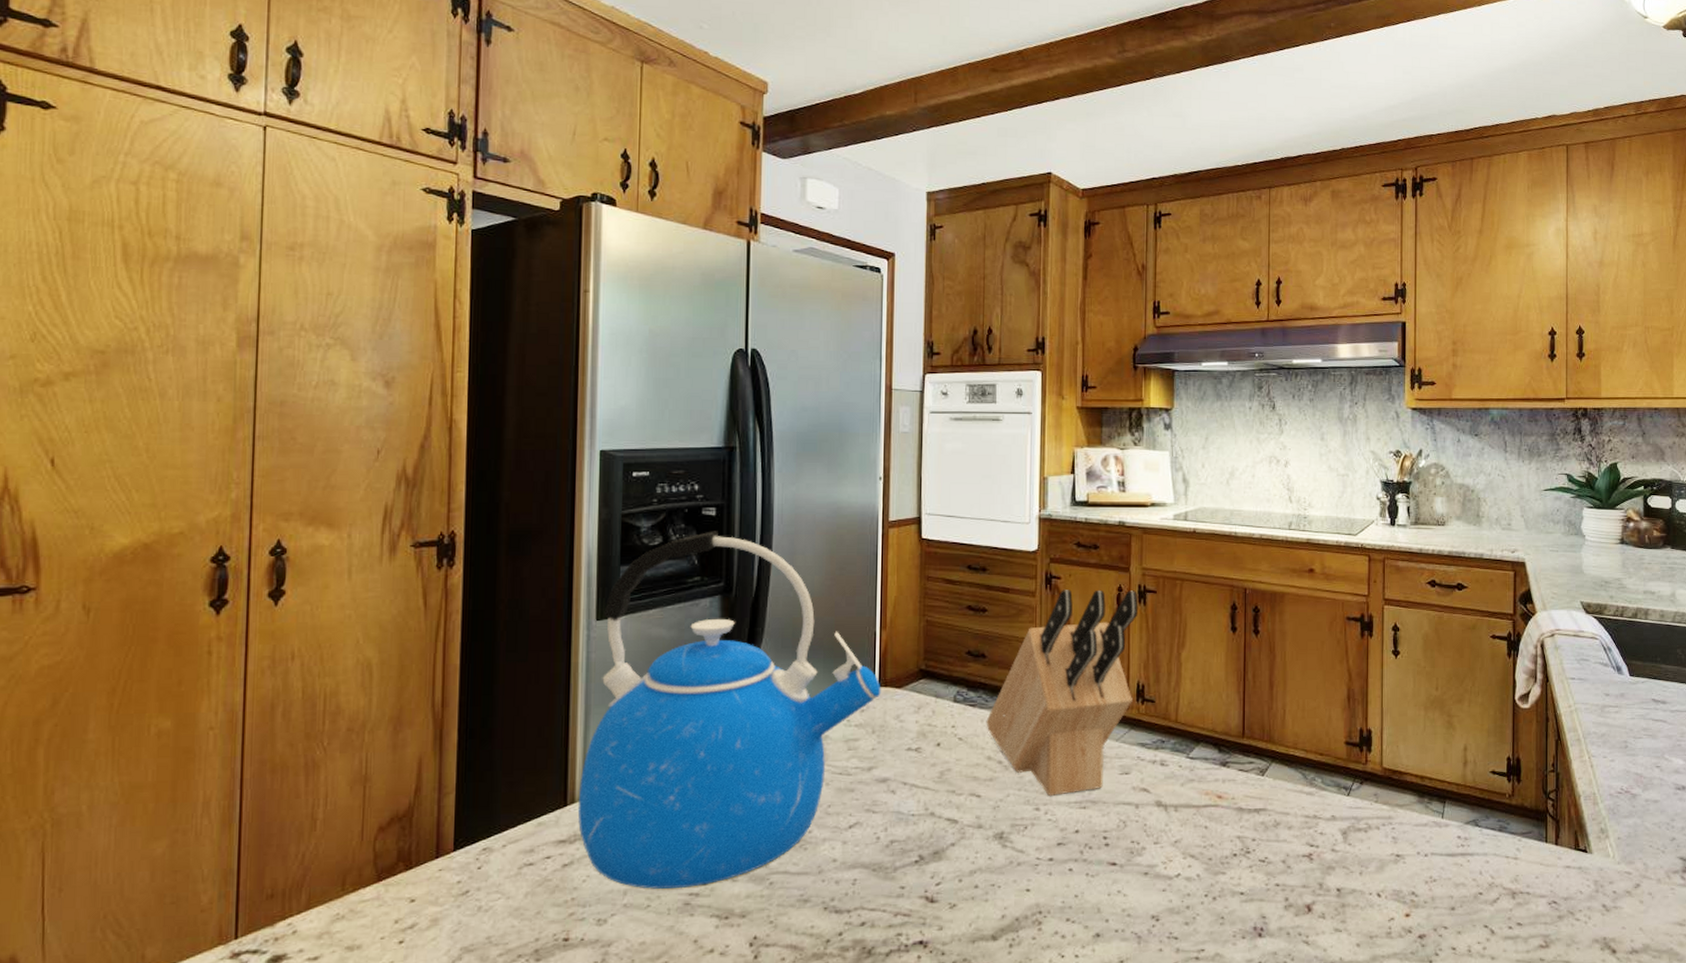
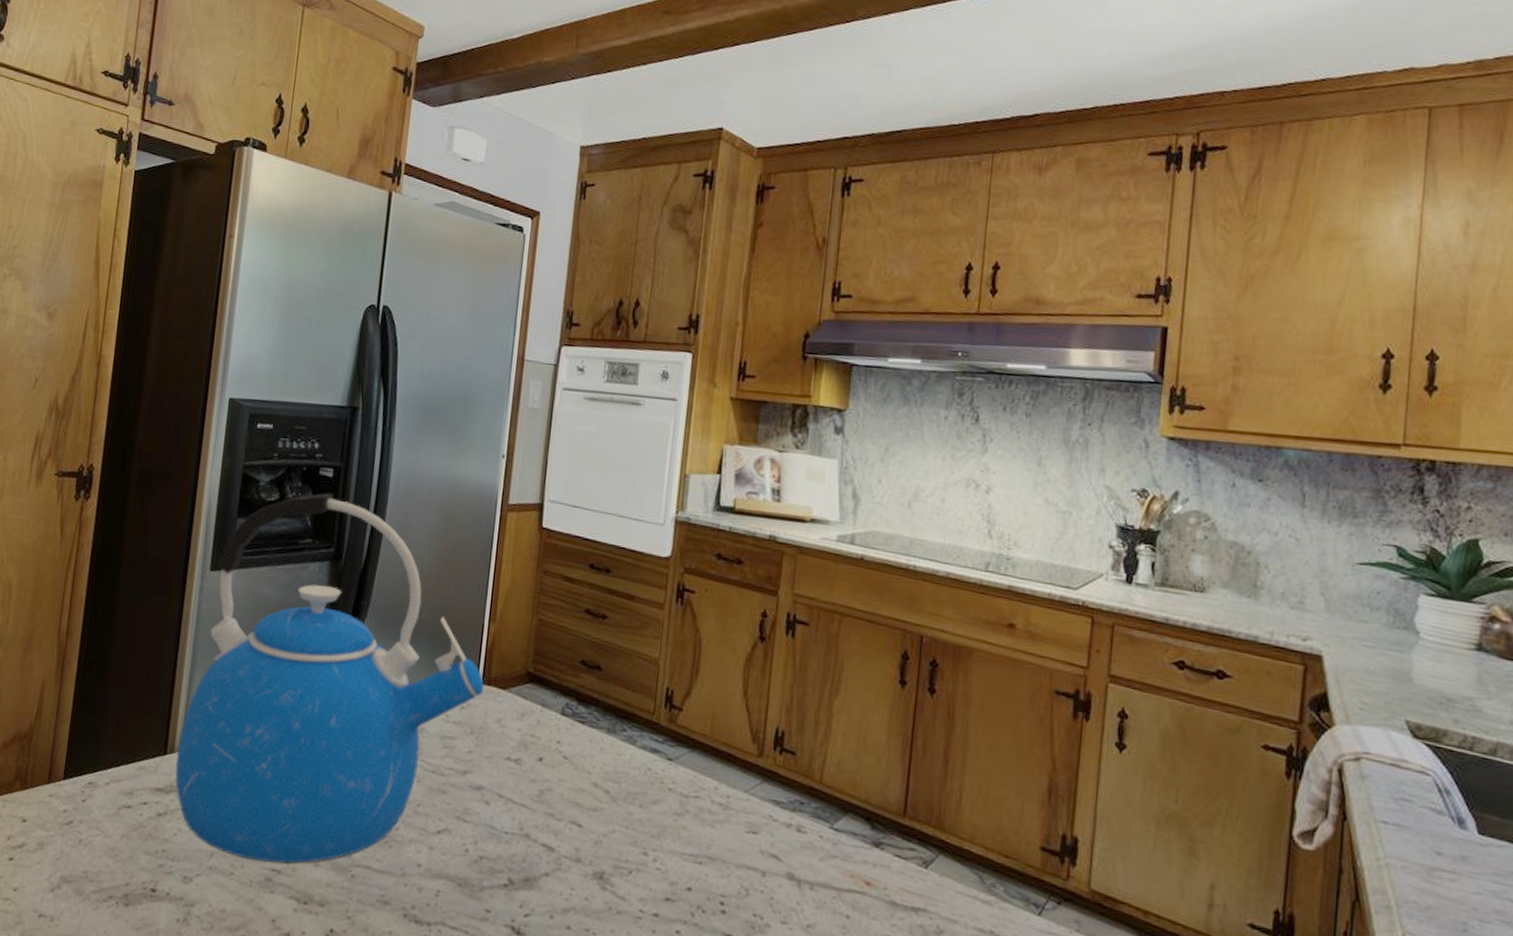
knife block: present [986,590,1139,796] -> none [595,606,786,845]

